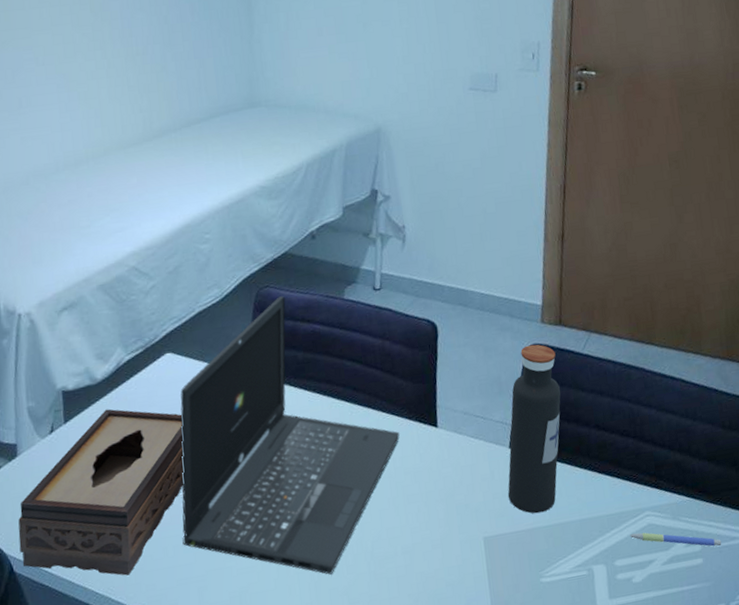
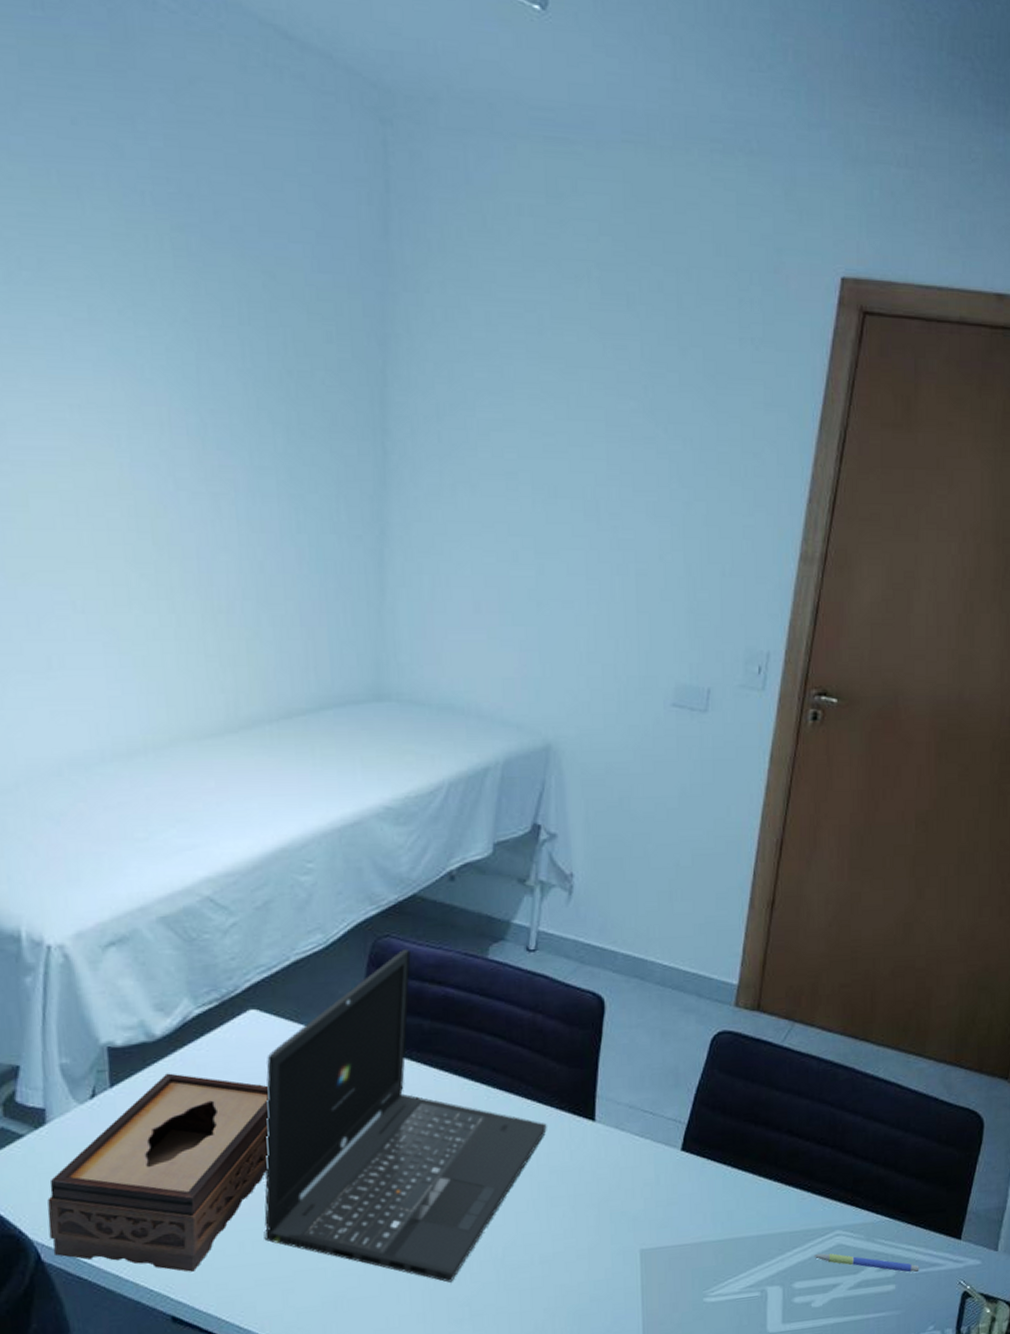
water bottle: present [508,344,561,514] -> none [674,1031,751,1227]

